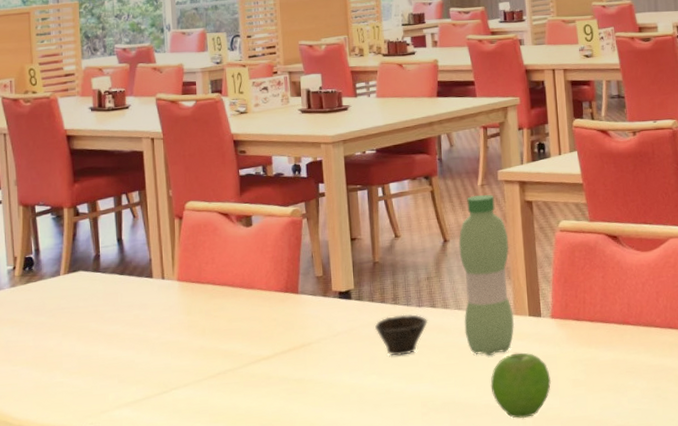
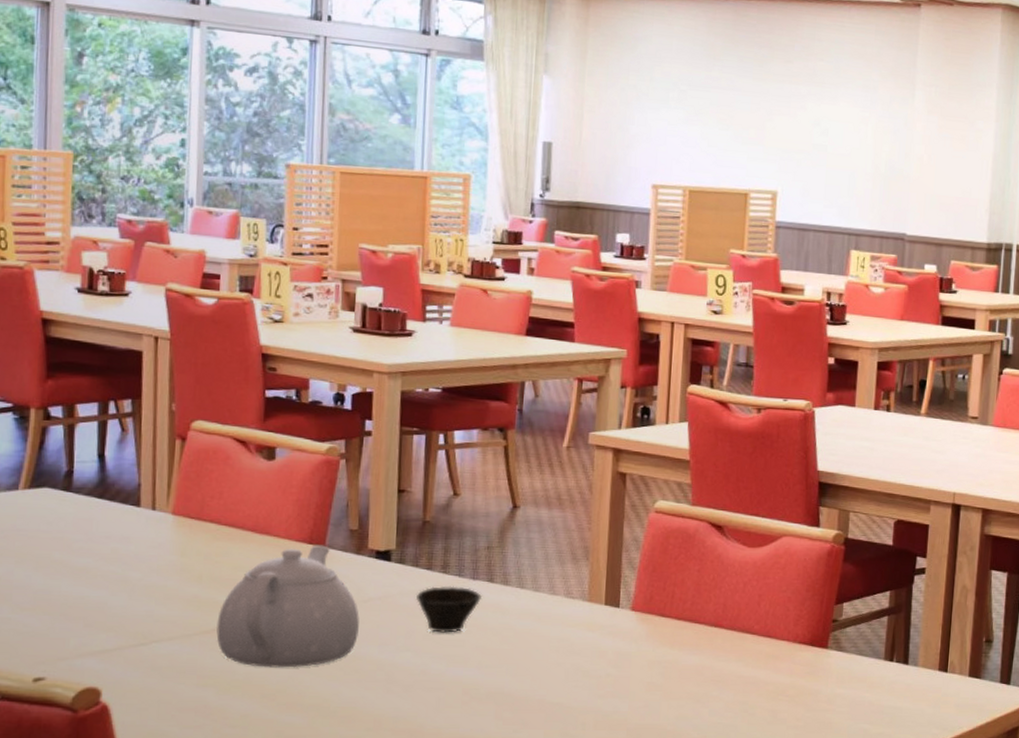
teapot: none [220,292,332,401] -> present [216,545,360,668]
water bottle: present [458,194,515,356] -> none [525,458,592,645]
fruit: present [490,353,552,419] -> none [548,645,622,720]

